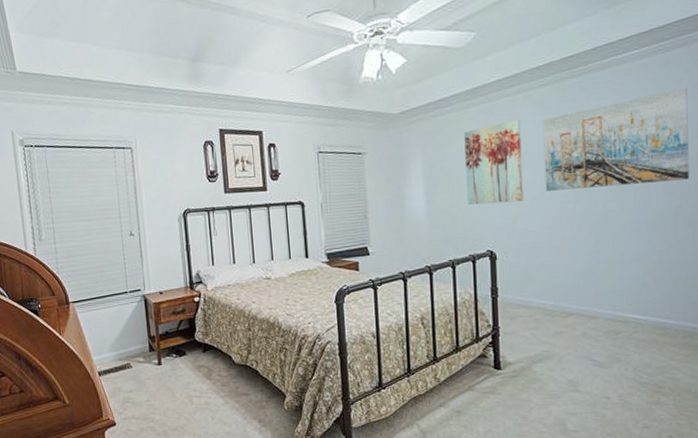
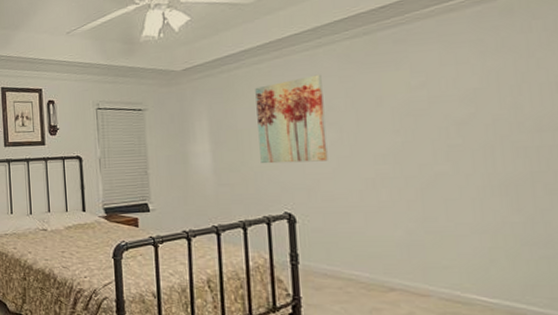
wall art: present [542,87,690,191] -> none [349,35,550,151]

